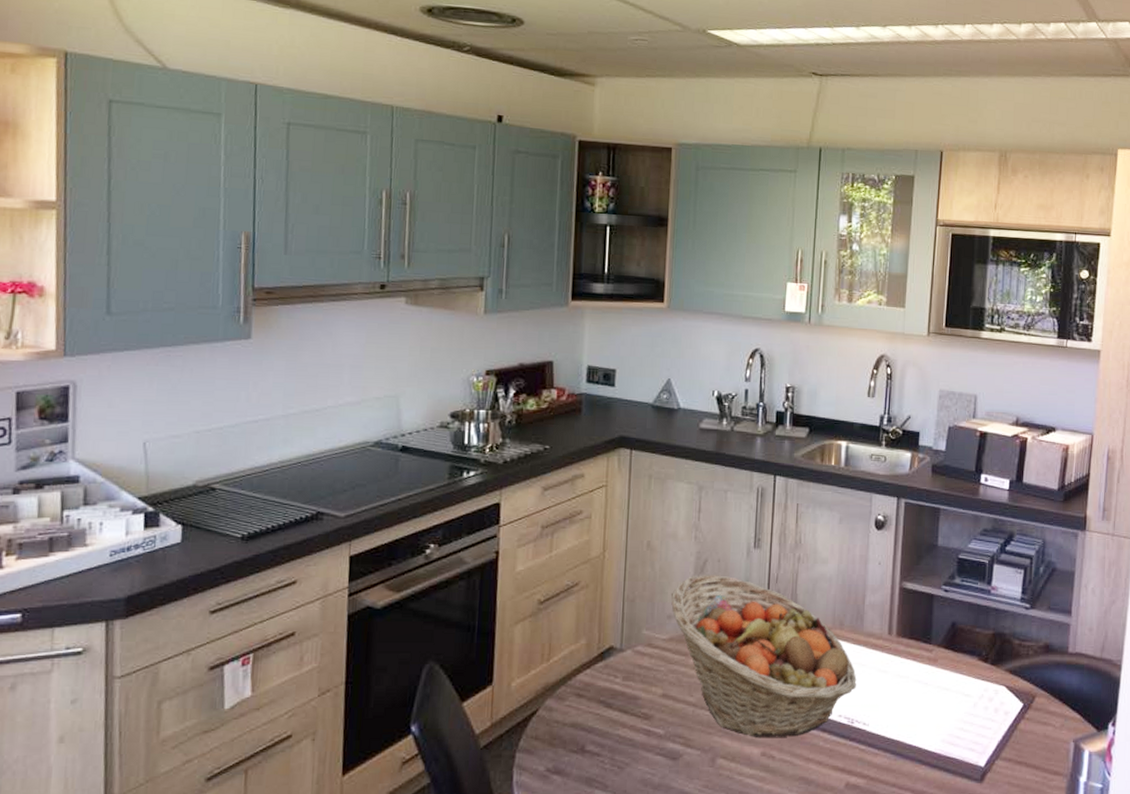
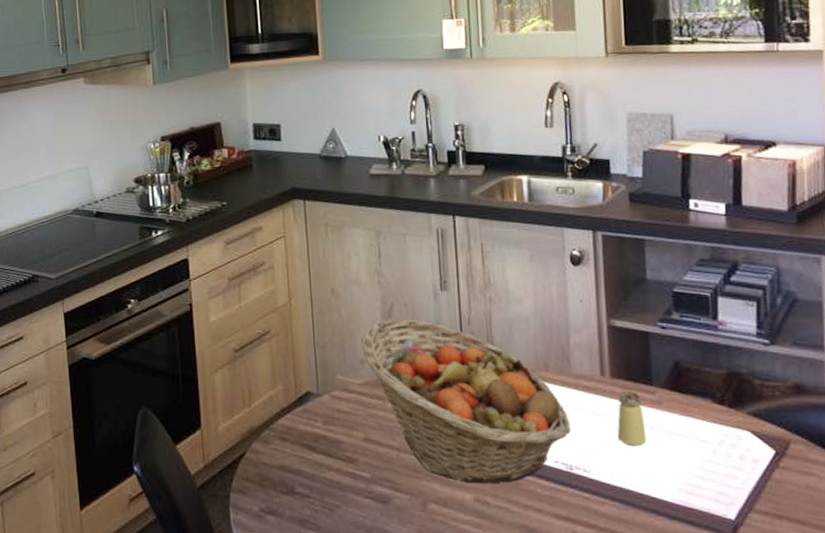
saltshaker: none [896,649,921,701] -> present [617,392,647,446]

